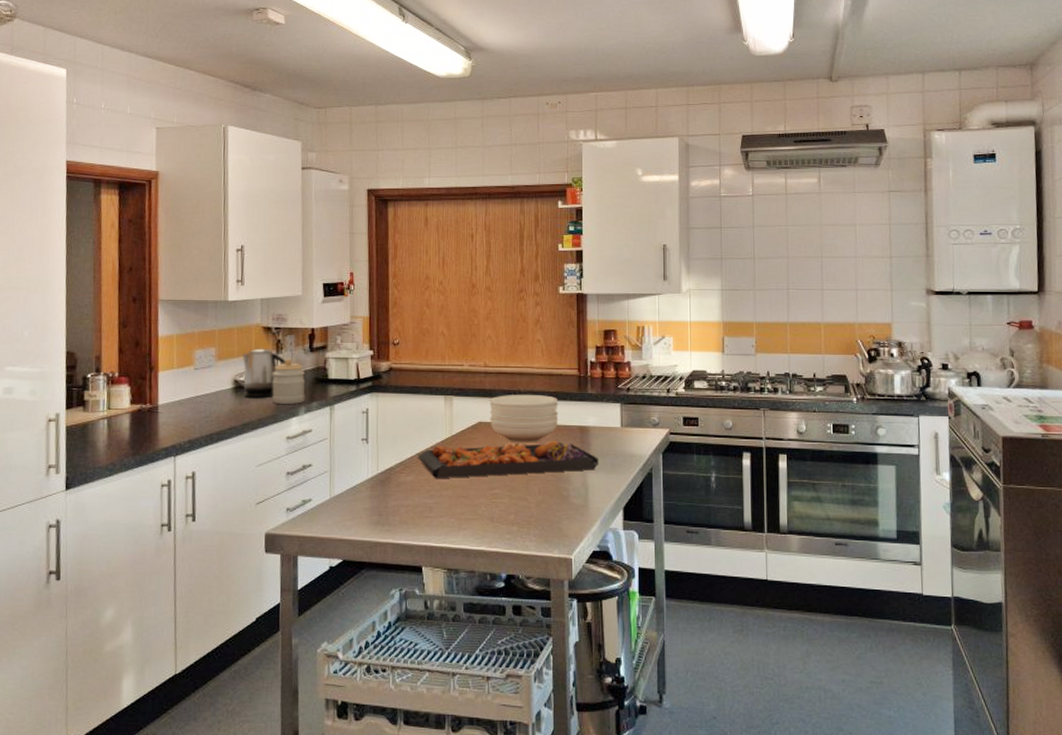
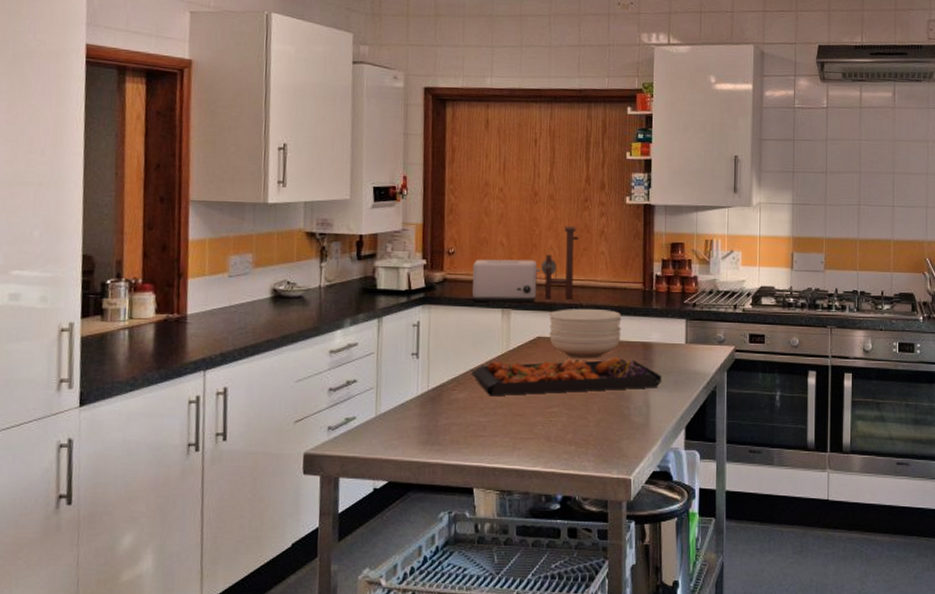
kettle: present [243,348,287,398] -> none [283,255,331,308]
jar: present [272,358,306,404] -> none [314,266,352,316]
toaster: none [416,348,481,390] -> present [471,259,541,303]
paper towel holder: none [481,316,515,386] -> present [541,226,578,300]

